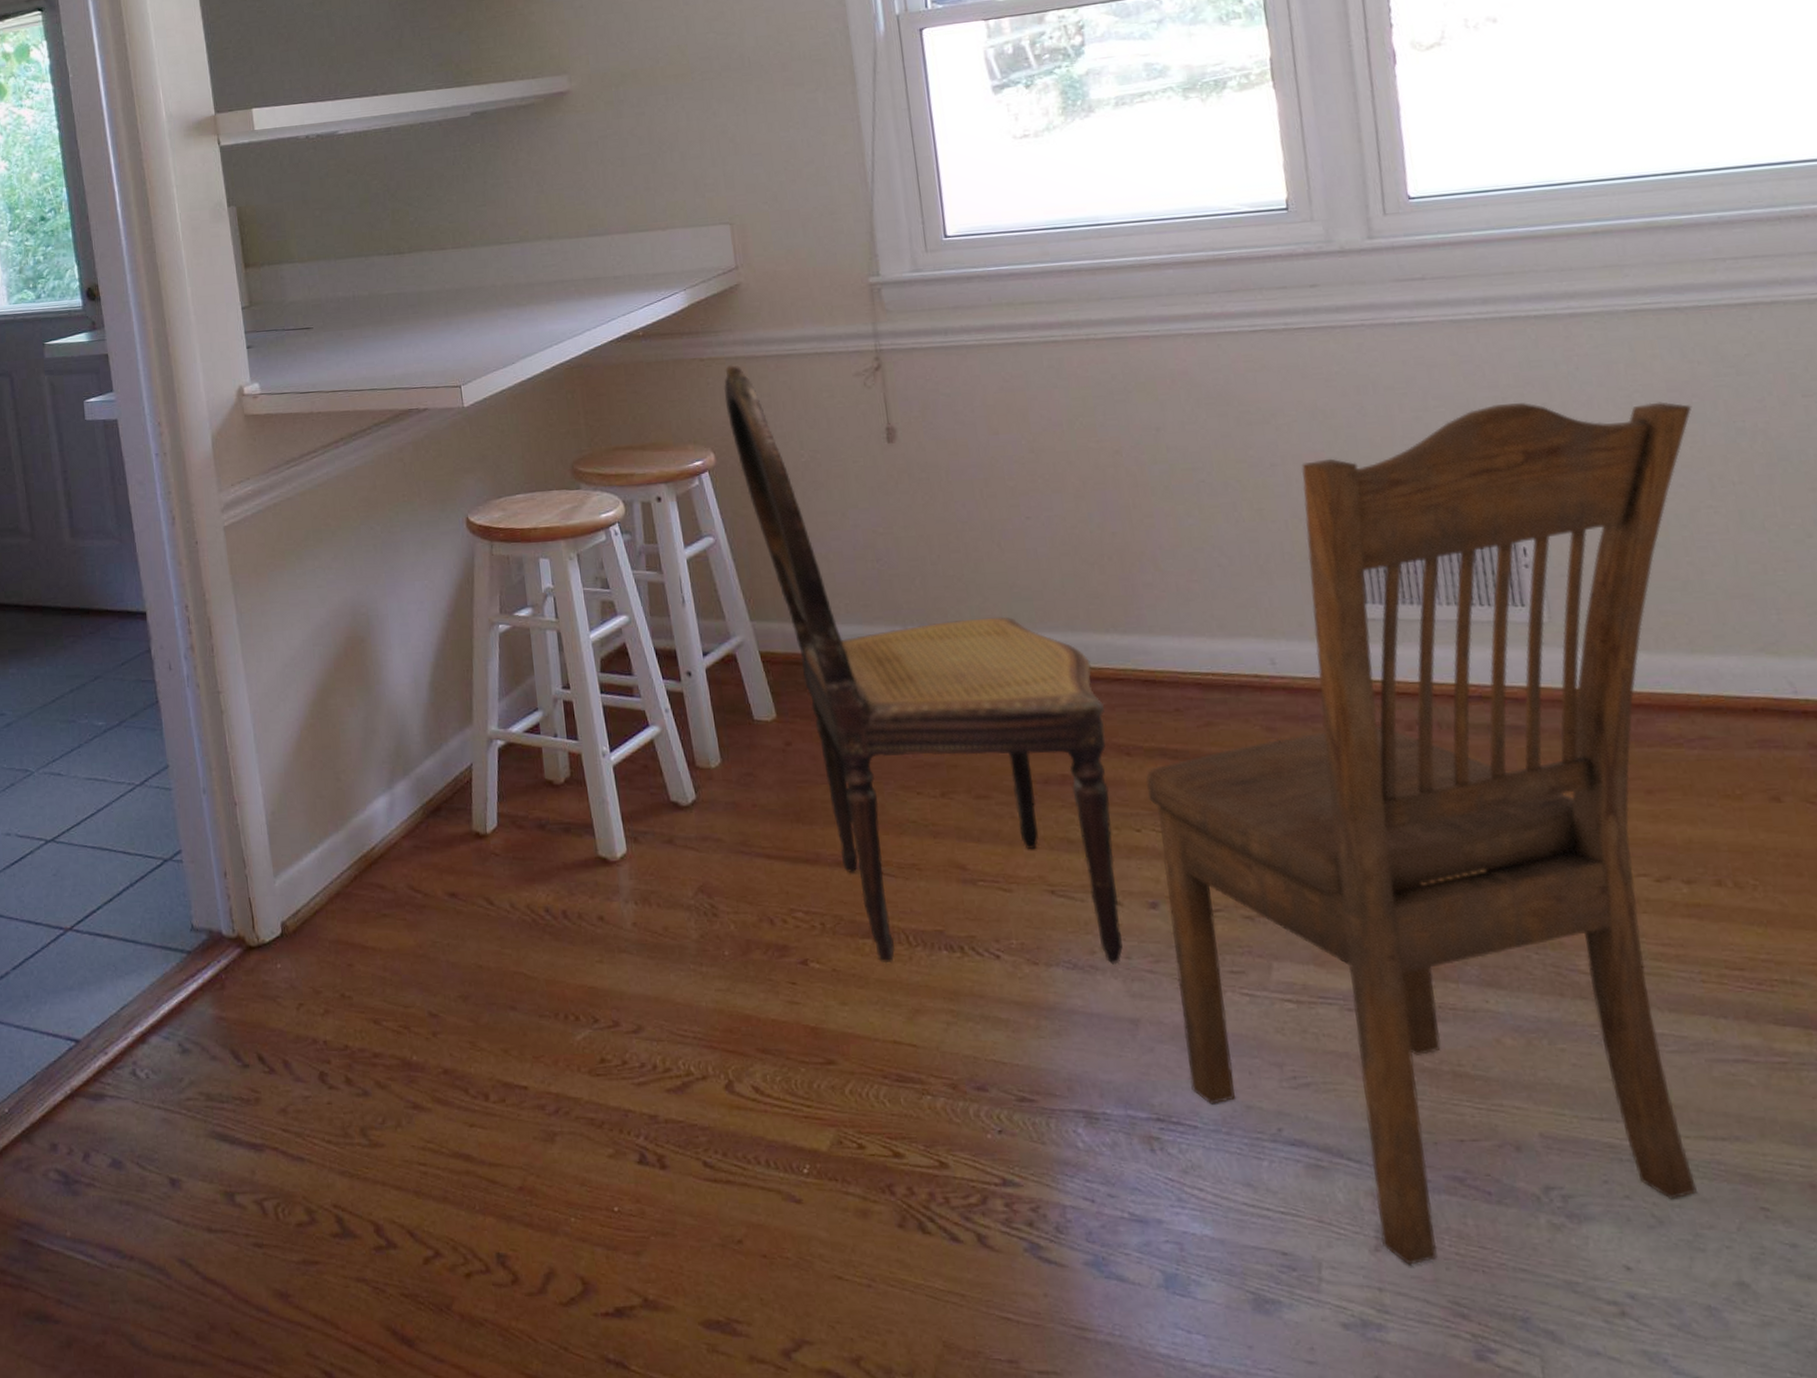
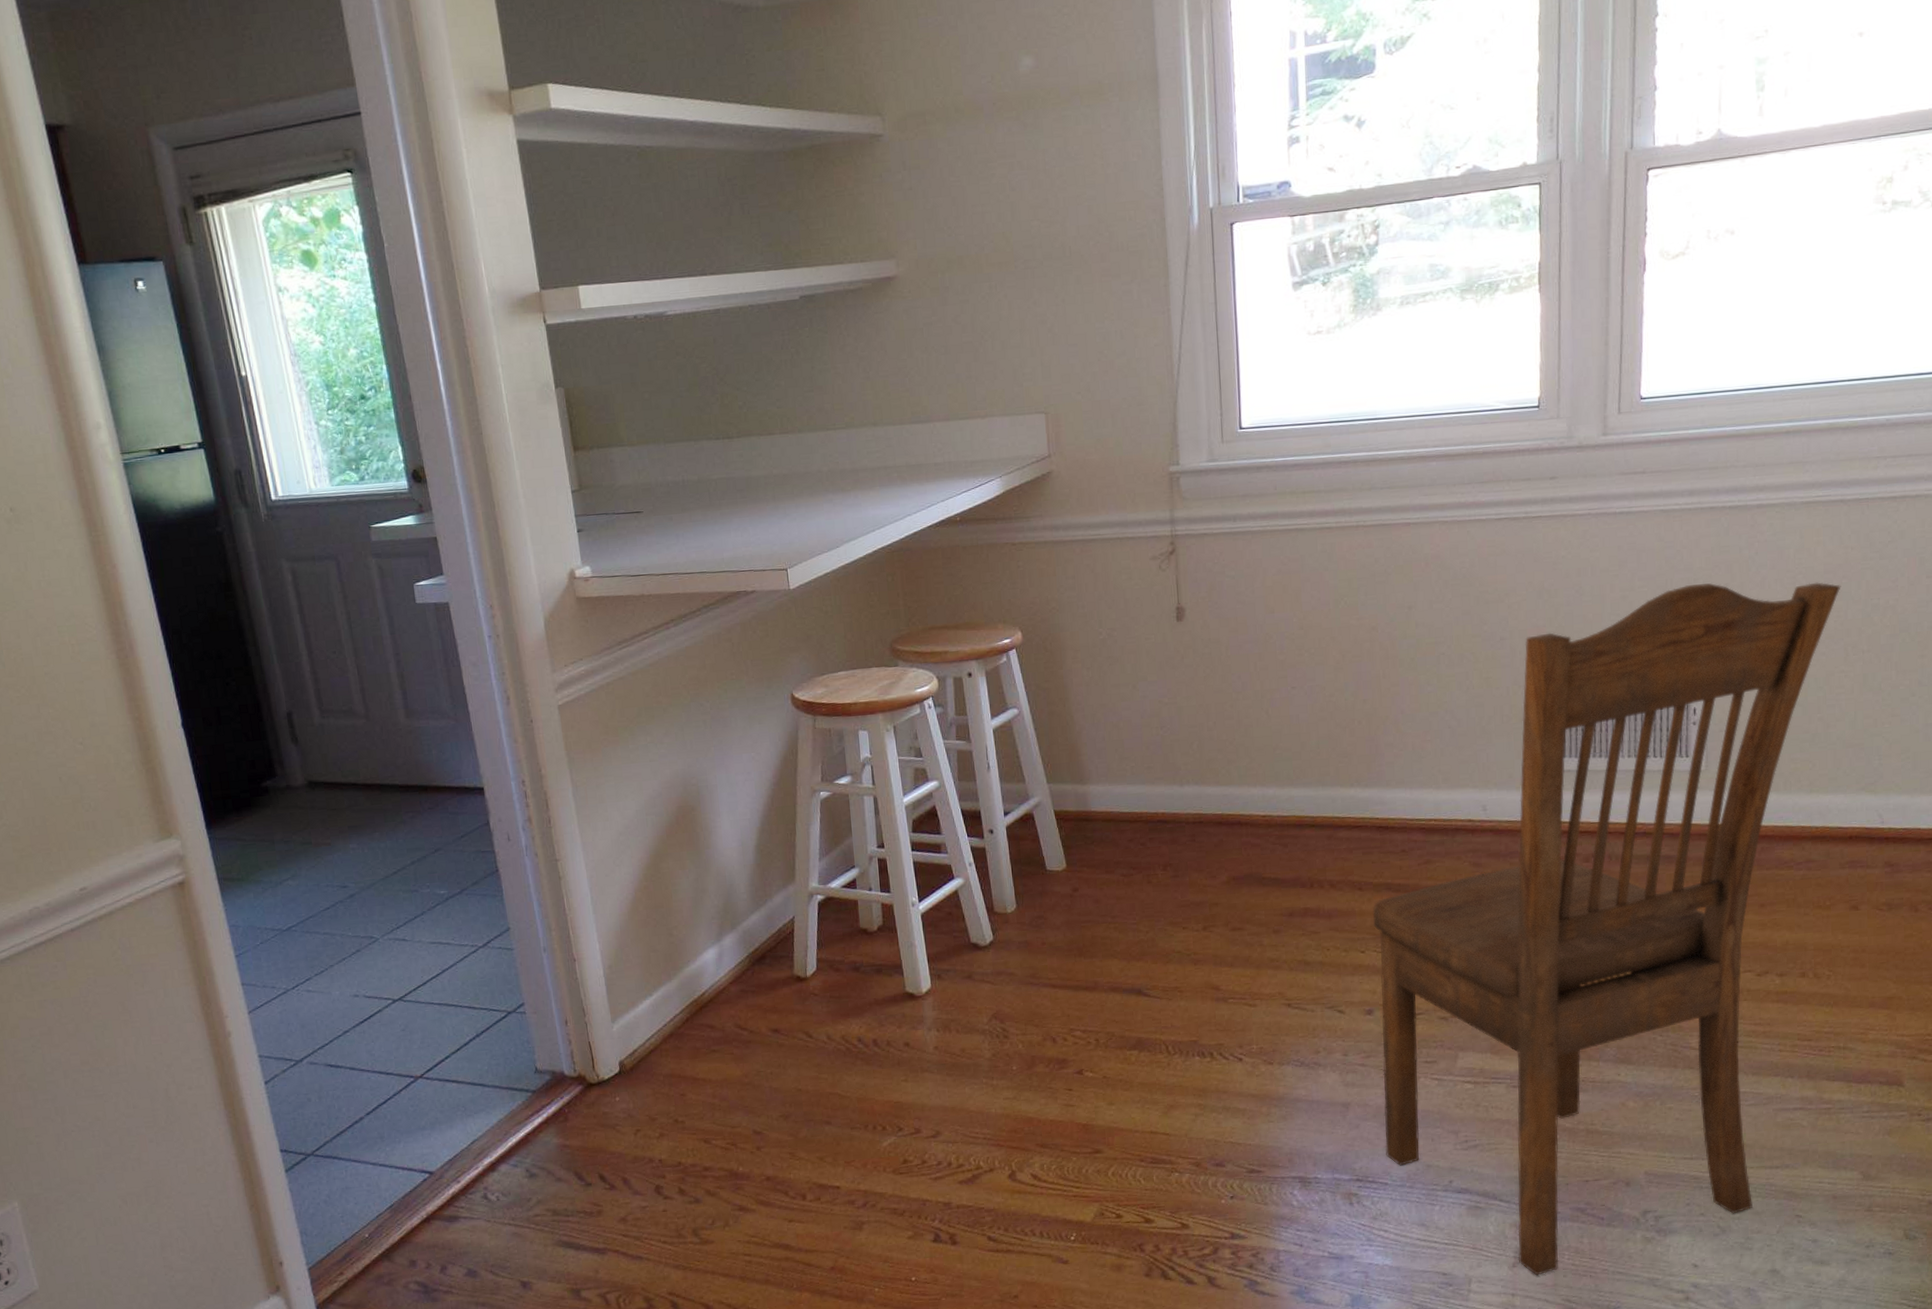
dining chair: present [723,364,1123,965] -> none [1032,548,1345,1070]

